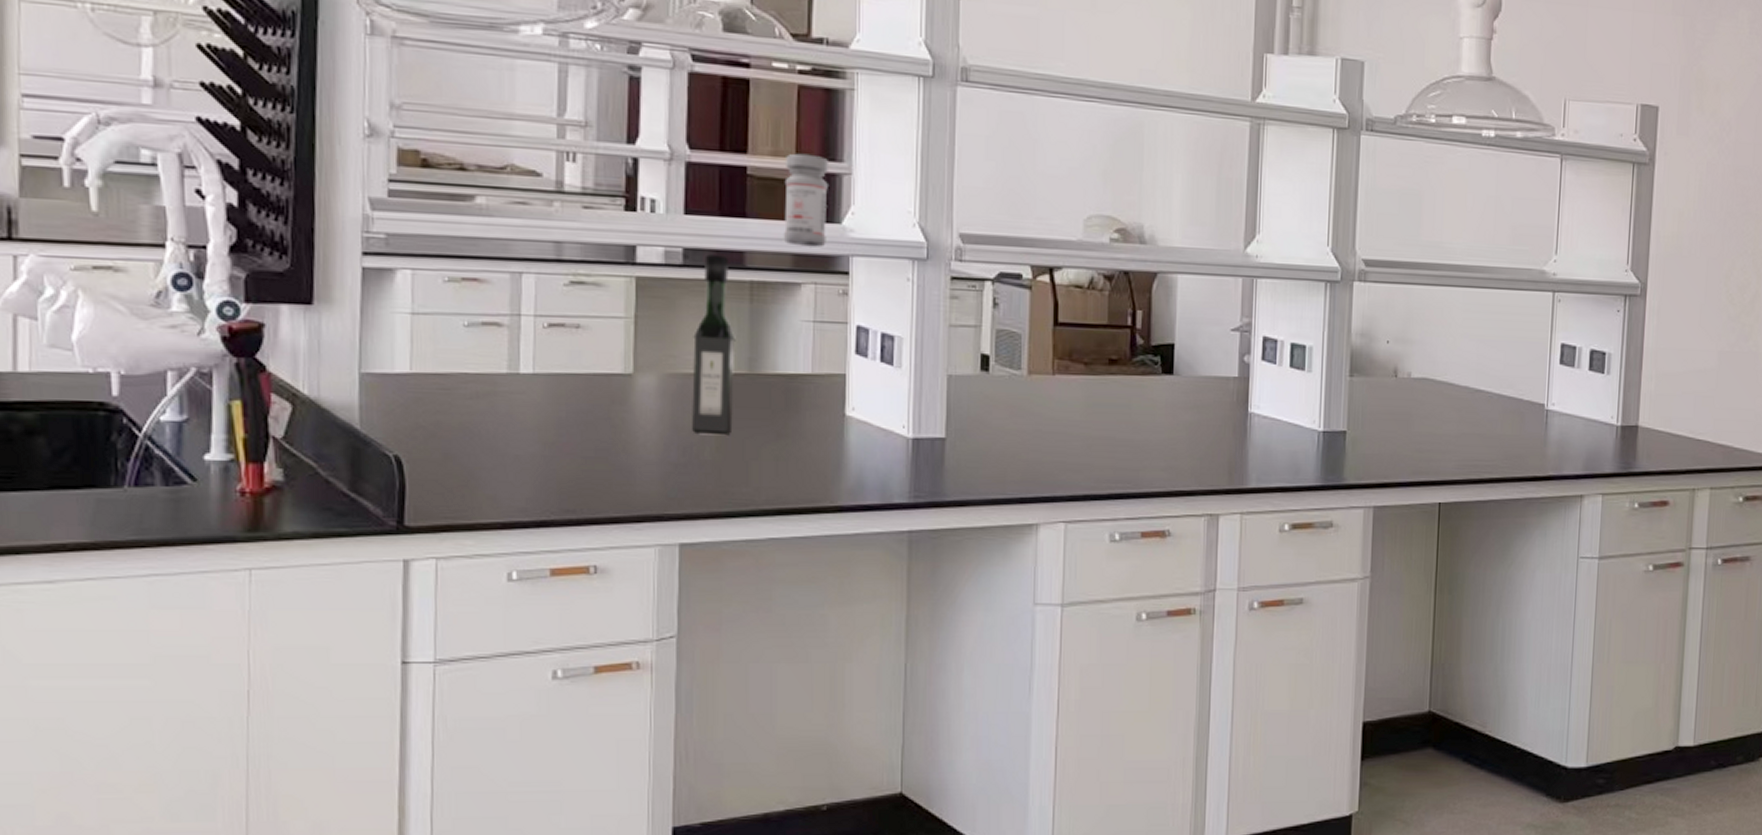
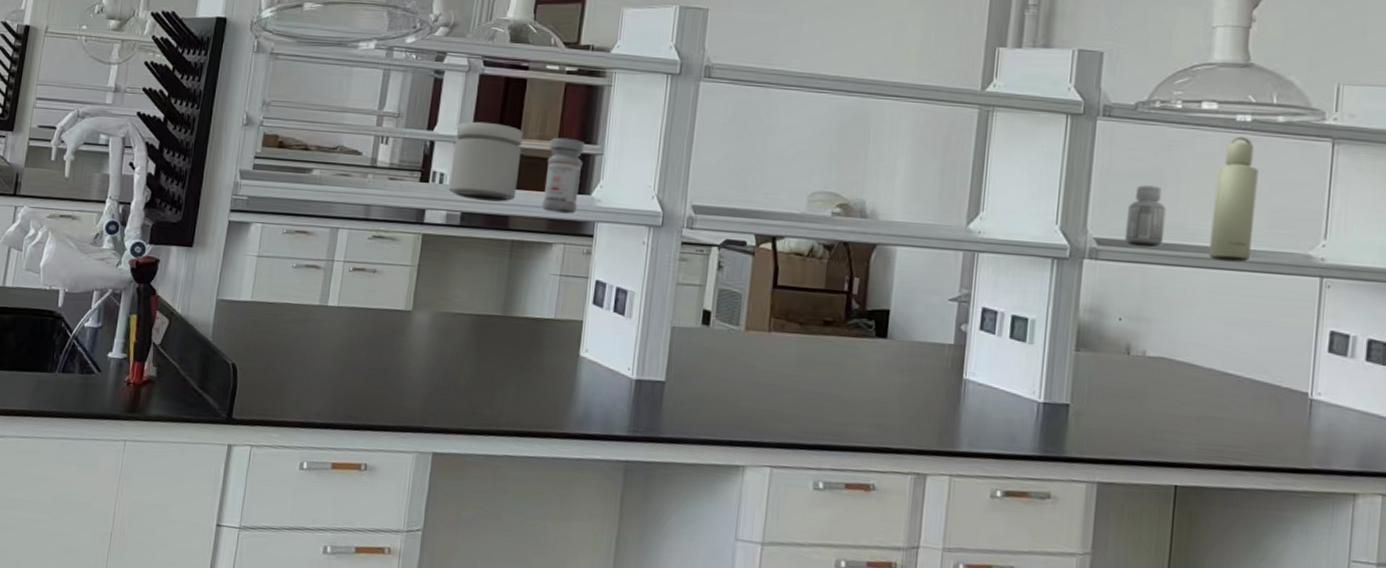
jar: none [664,132,752,235] -> present [449,121,523,202]
bottle: present [692,254,736,436] -> none [453,218,496,366]
medicine bottle: none [1389,203,1425,268] -> present [1124,185,1167,248]
bottle: none [1462,152,1501,280] -> present [1209,136,1259,262]

